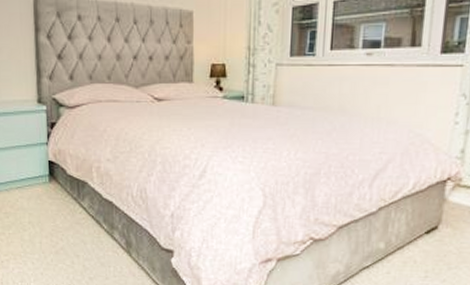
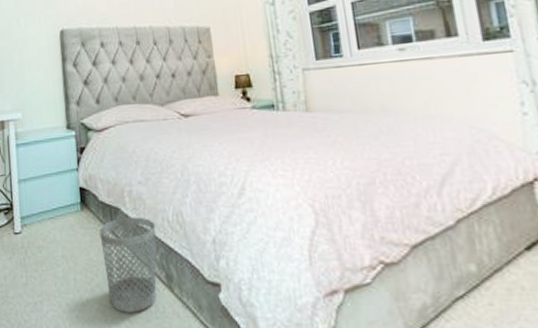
wastebasket: none [66,190,120,272] -> present [99,217,157,313]

